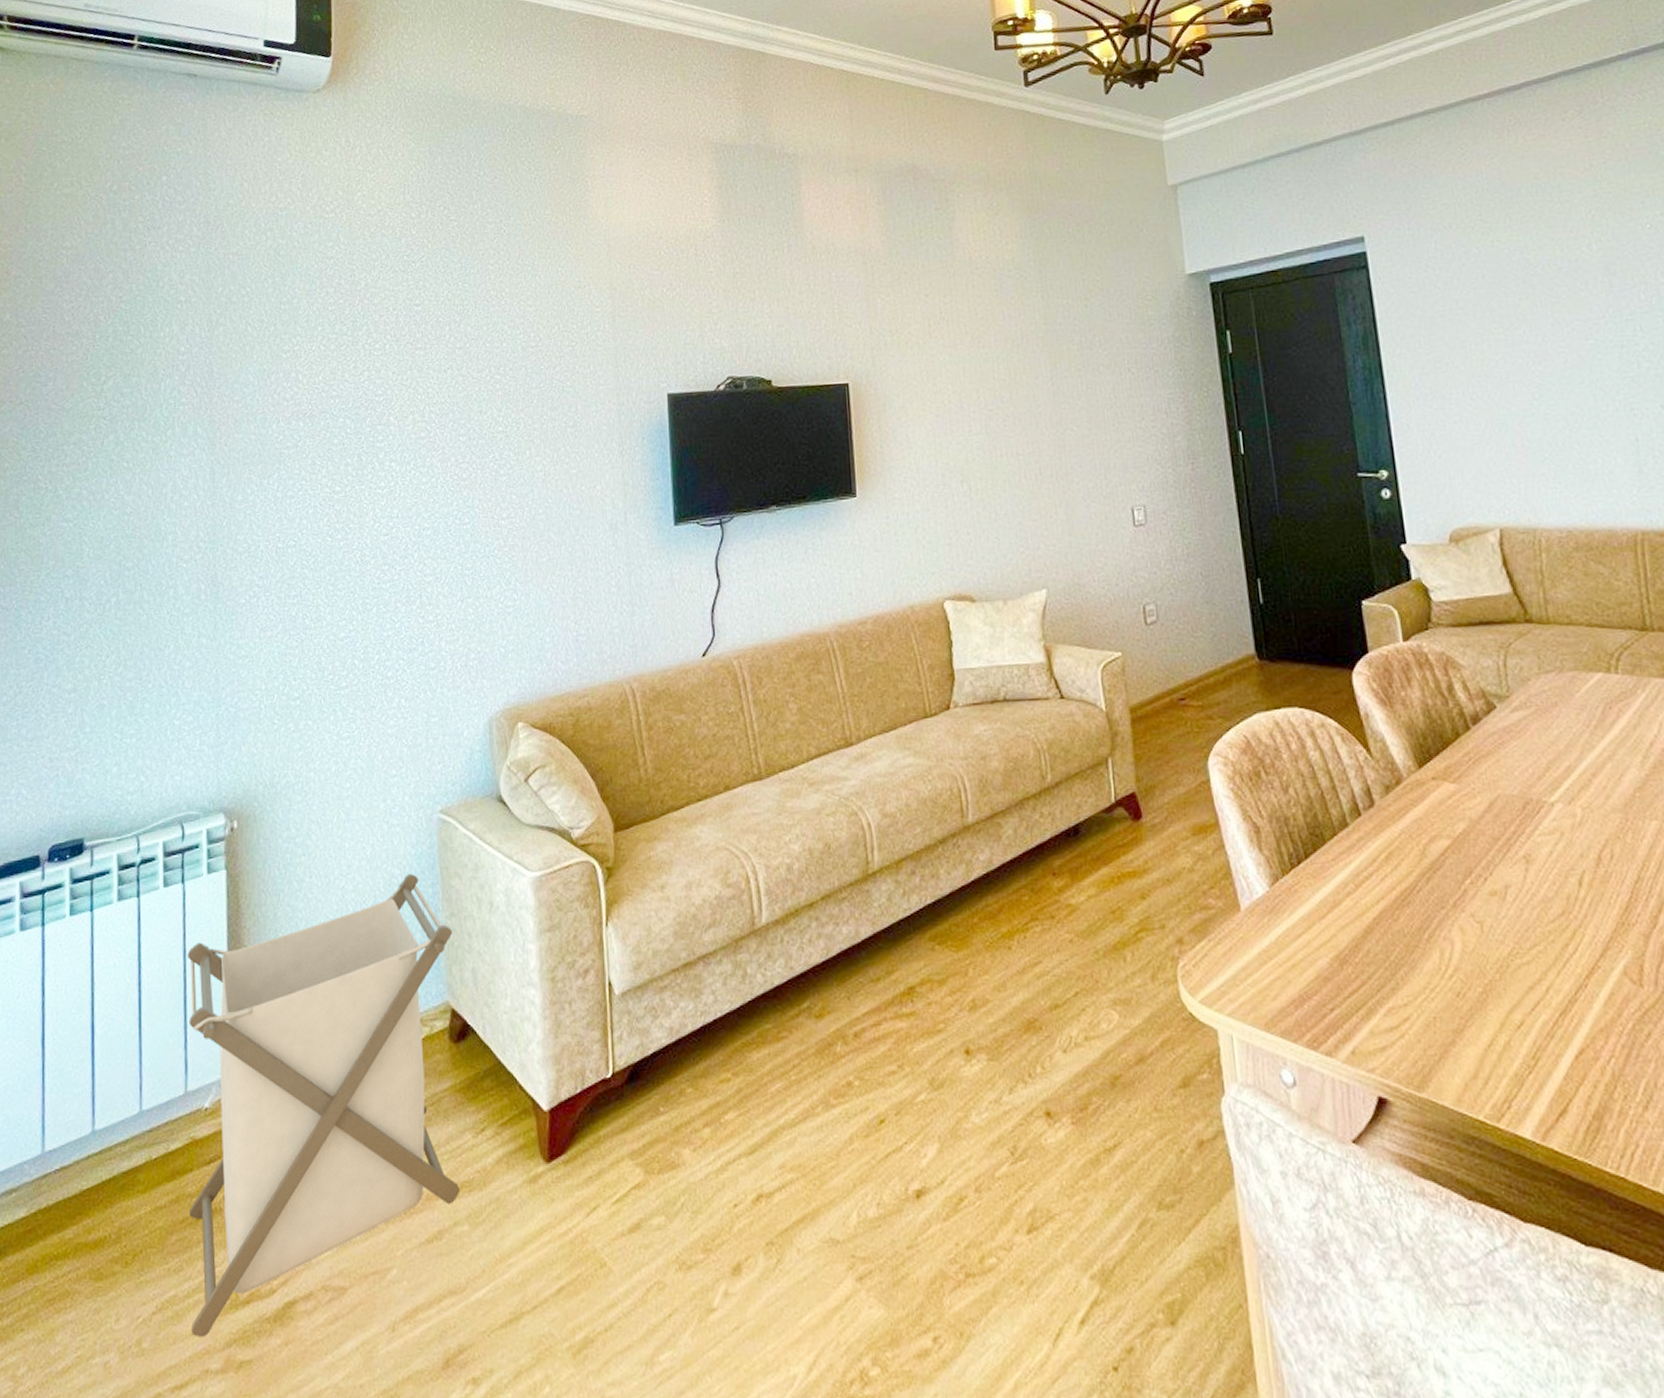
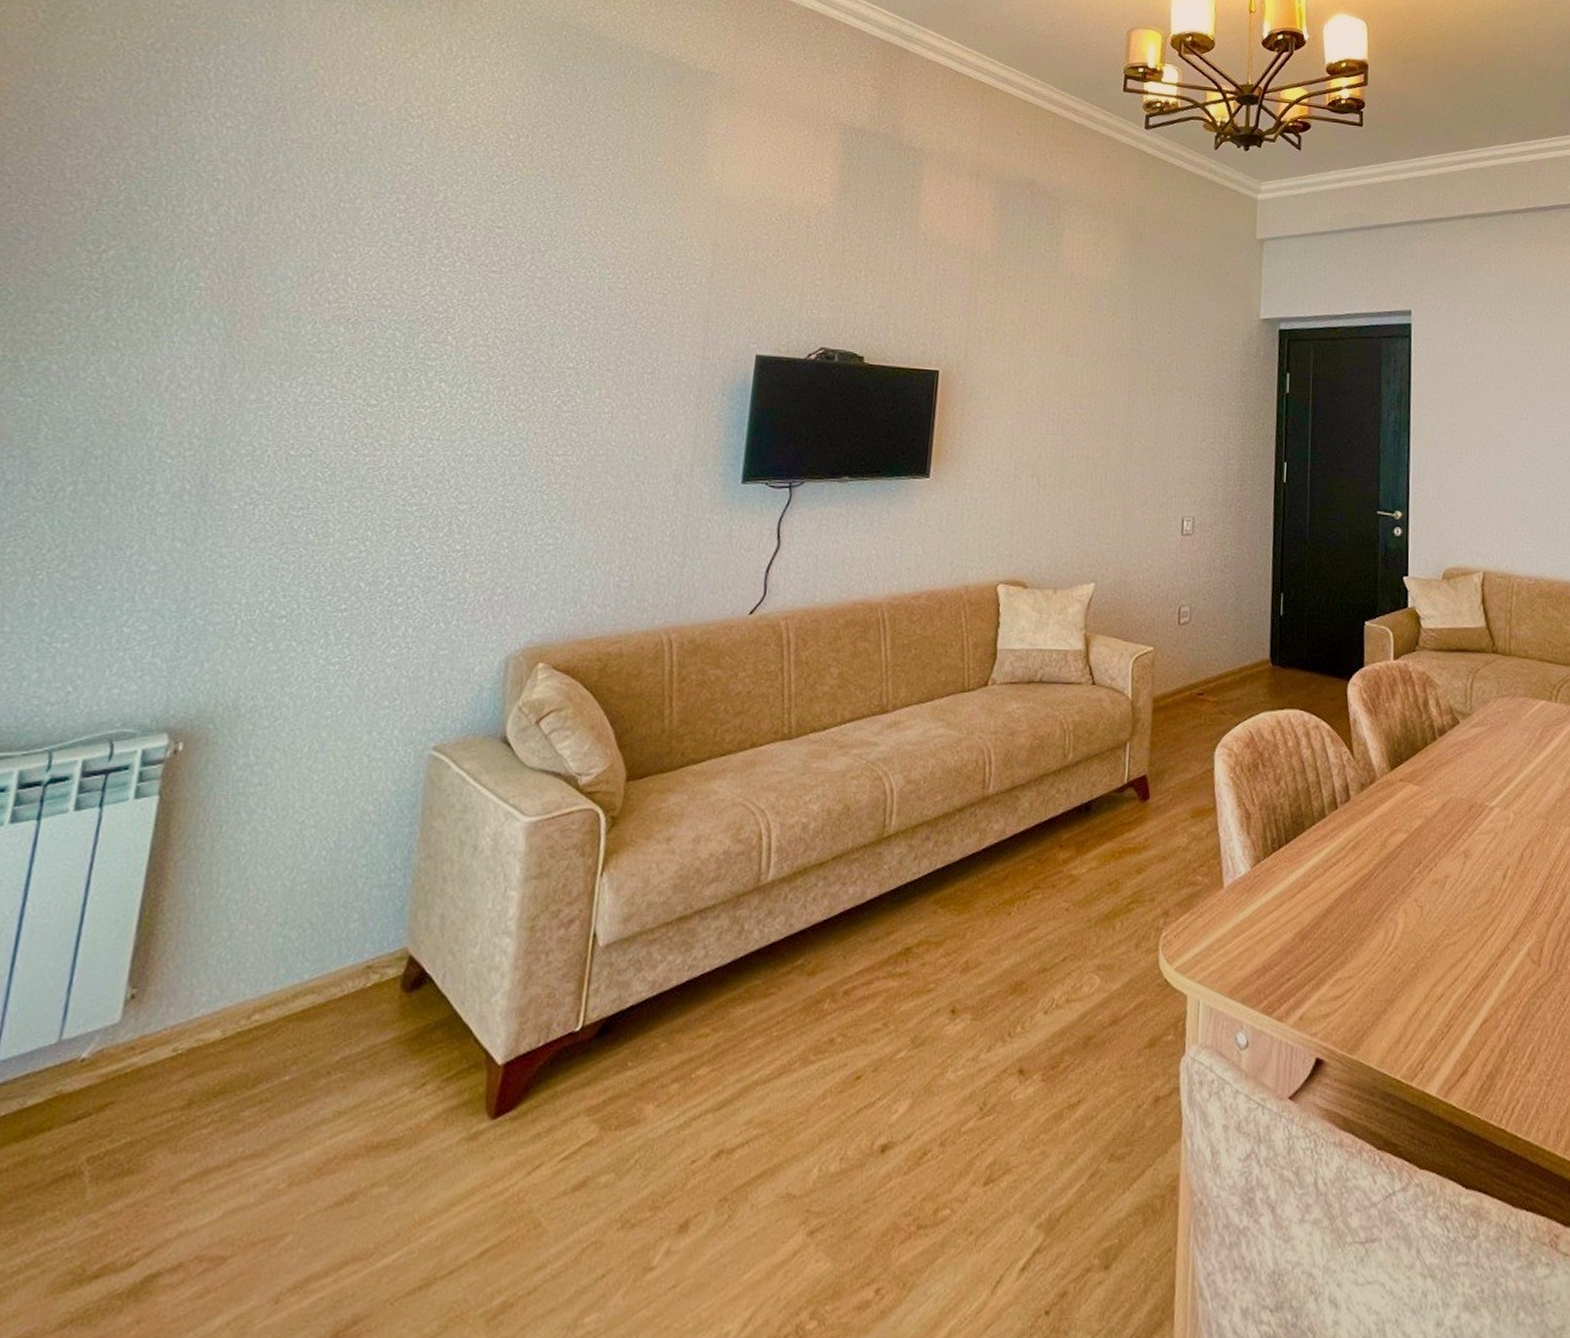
laundry basket: present [187,874,461,1336] -> none [15,812,426,1317]

